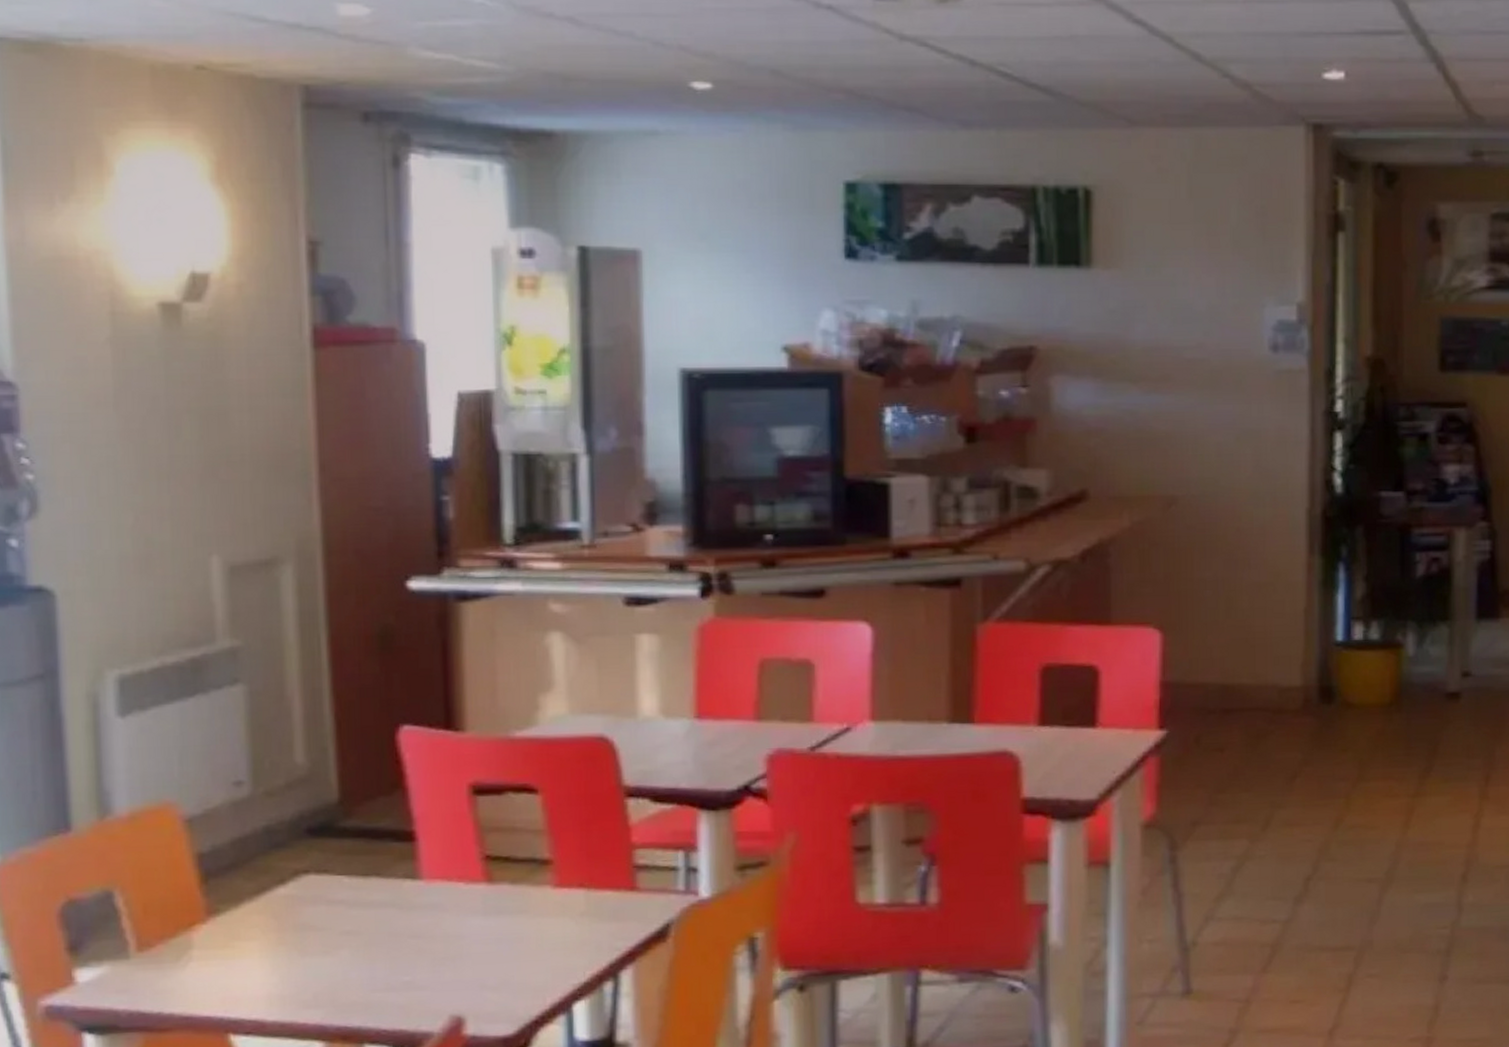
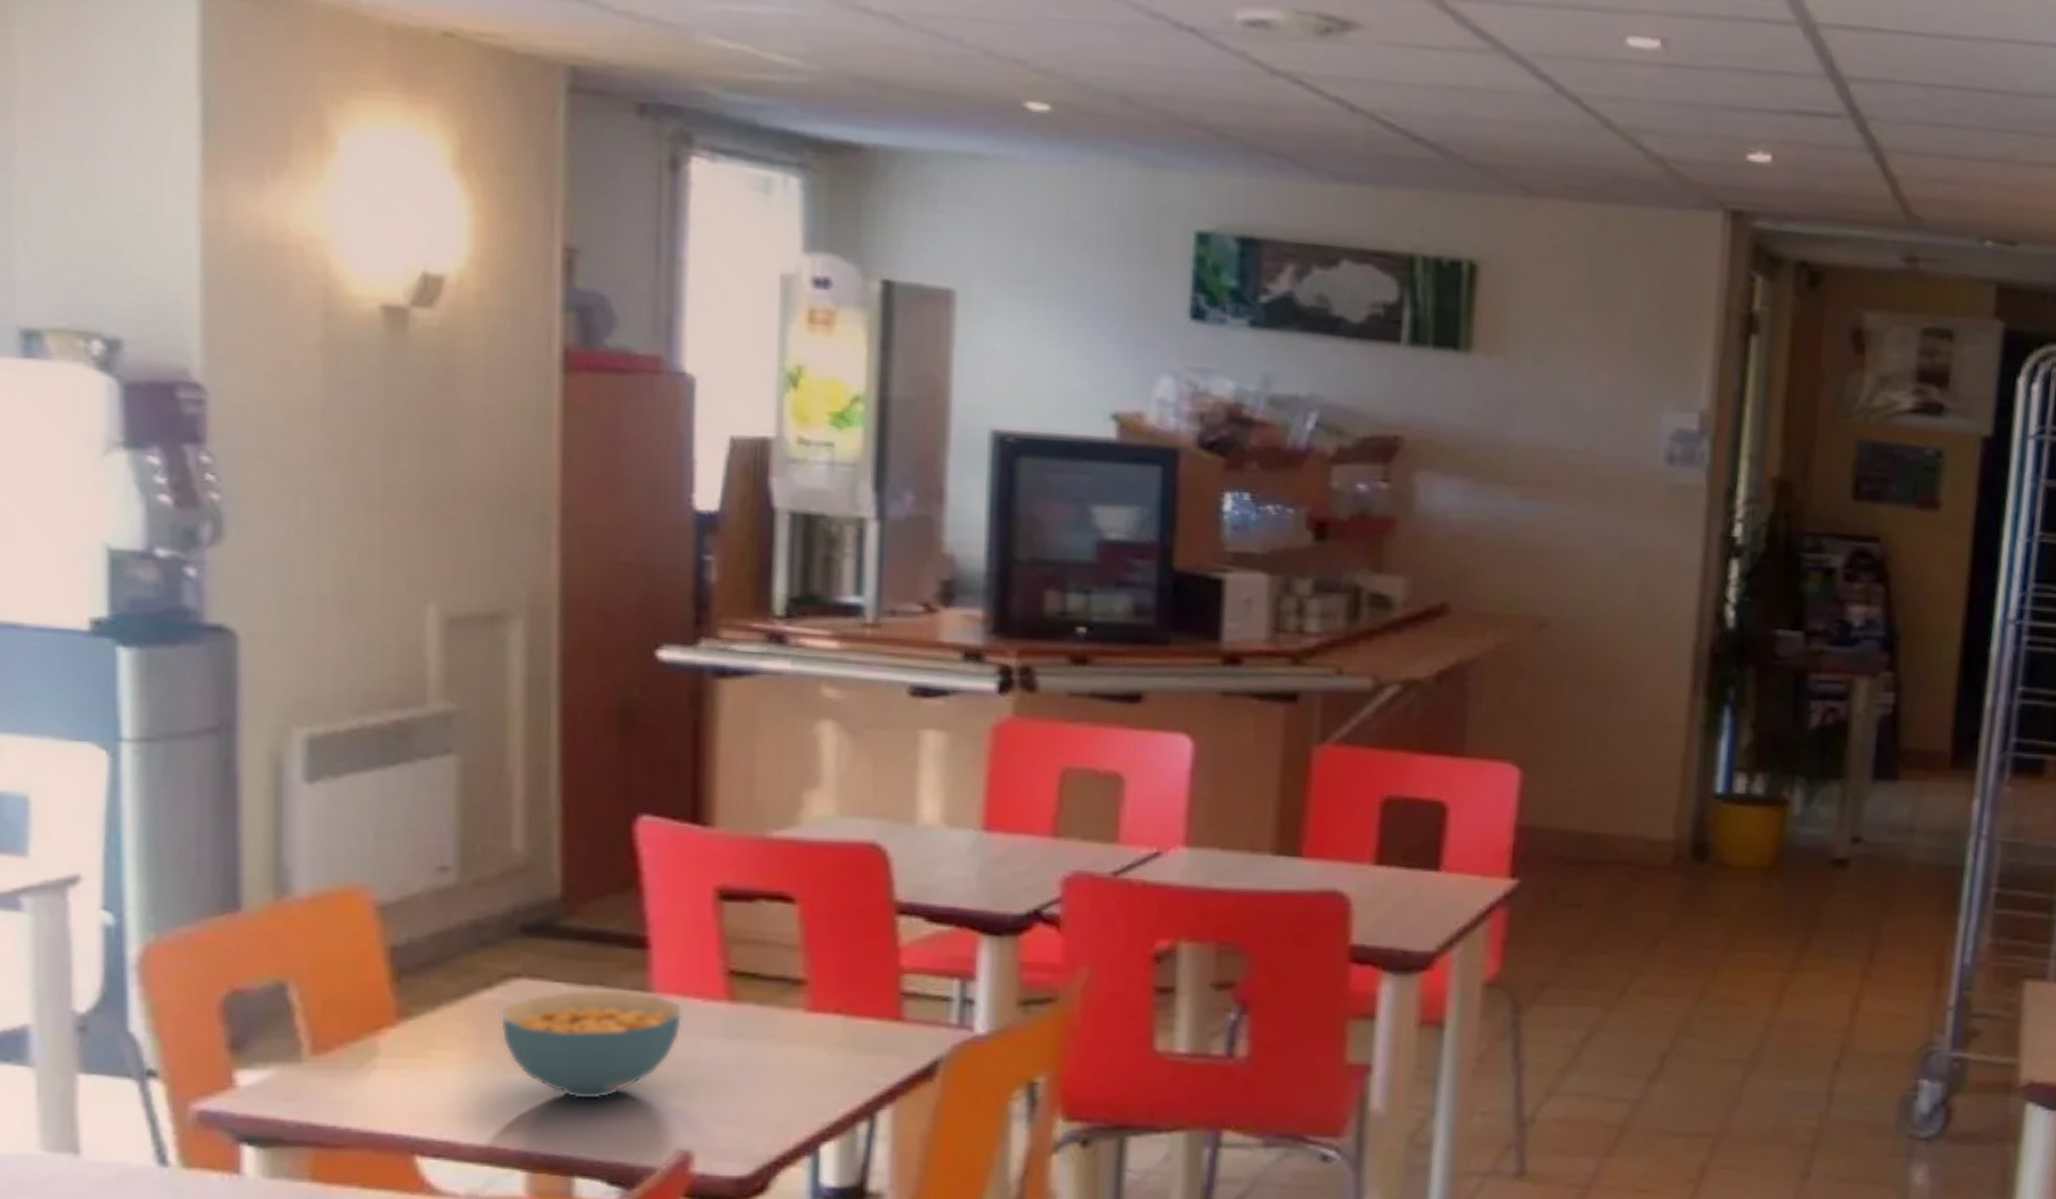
cereal bowl: none [293,878,449,977] -> present [499,989,683,1100]

